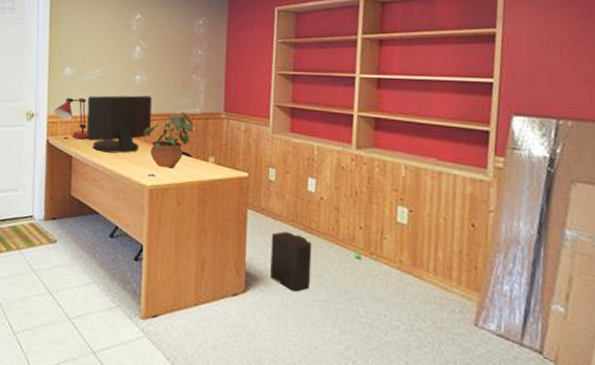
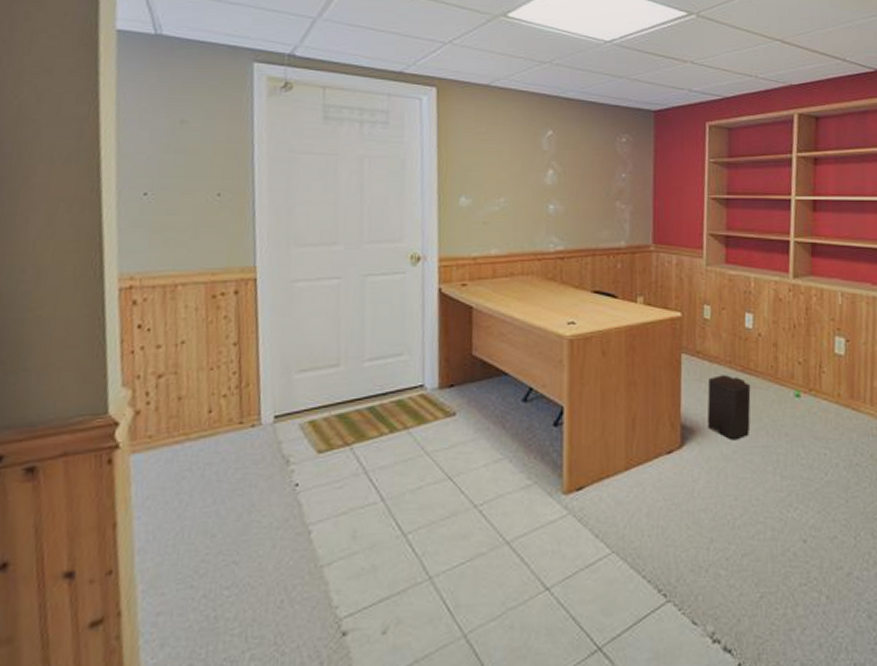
desk lamp: present [53,97,88,140] -> none [446,234,492,286]
monitor: present [86,95,152,154] -> none [489,228,570,300]
potted plant: present [144,111,194,169] -> none [560,245,619,314]

